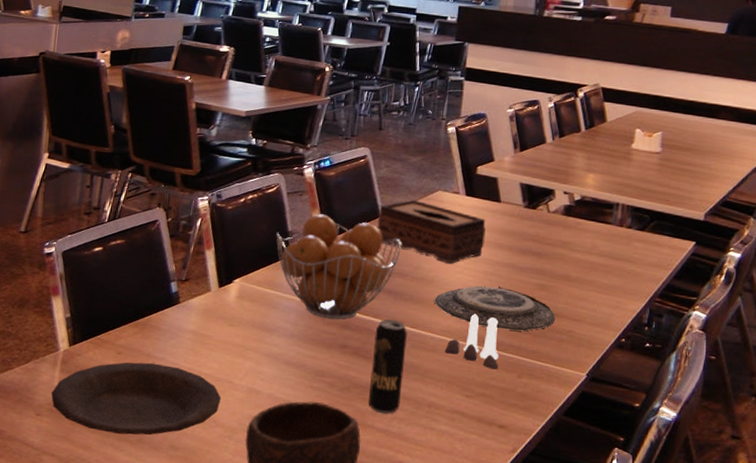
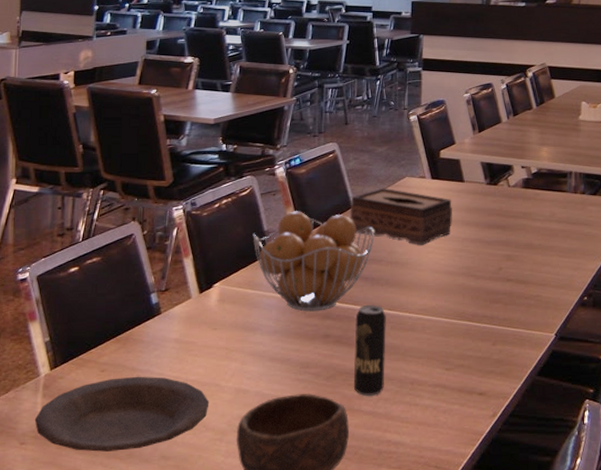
plate: present [434,285,555,332] -> none [409,261,522,302]
salt and pepper shaker set: present [444,313,499,369] -> none [422,289,474,340]

